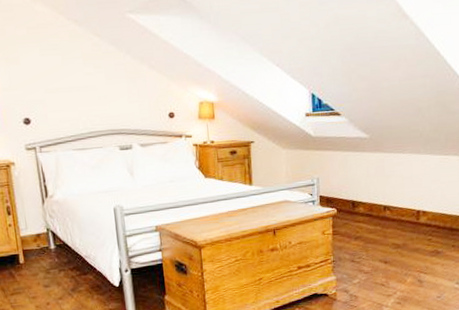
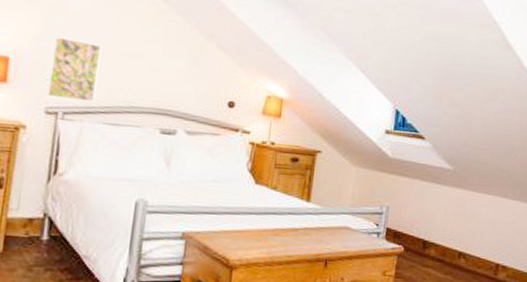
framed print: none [16,83,61,136] -> present [46,36,102,103]

